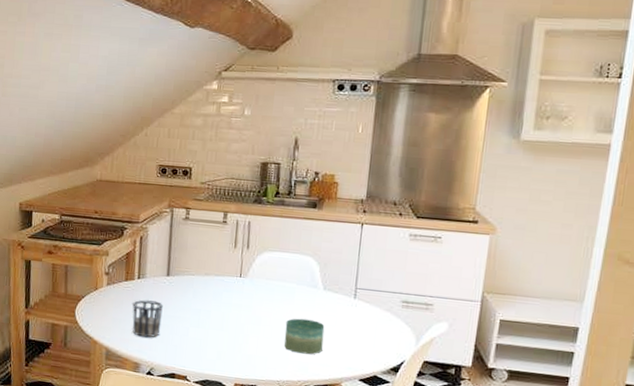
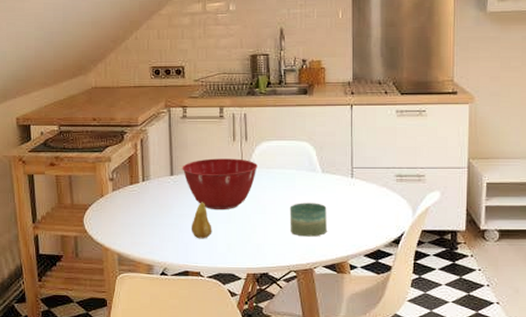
cup: present [131,300,163,338] -> none [139,201,170,239]
mixing bowl: none [179,263,257,317] -> present [182,158,257,210]
fruit: none [181,306,204,344] -> present [190,202,212,239]

